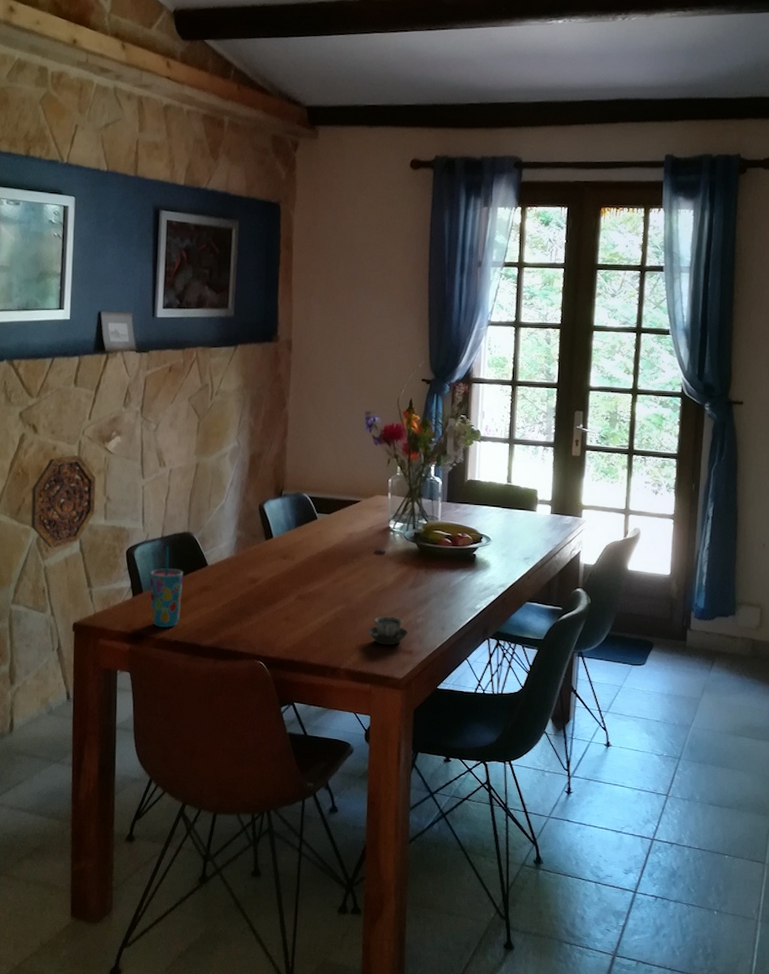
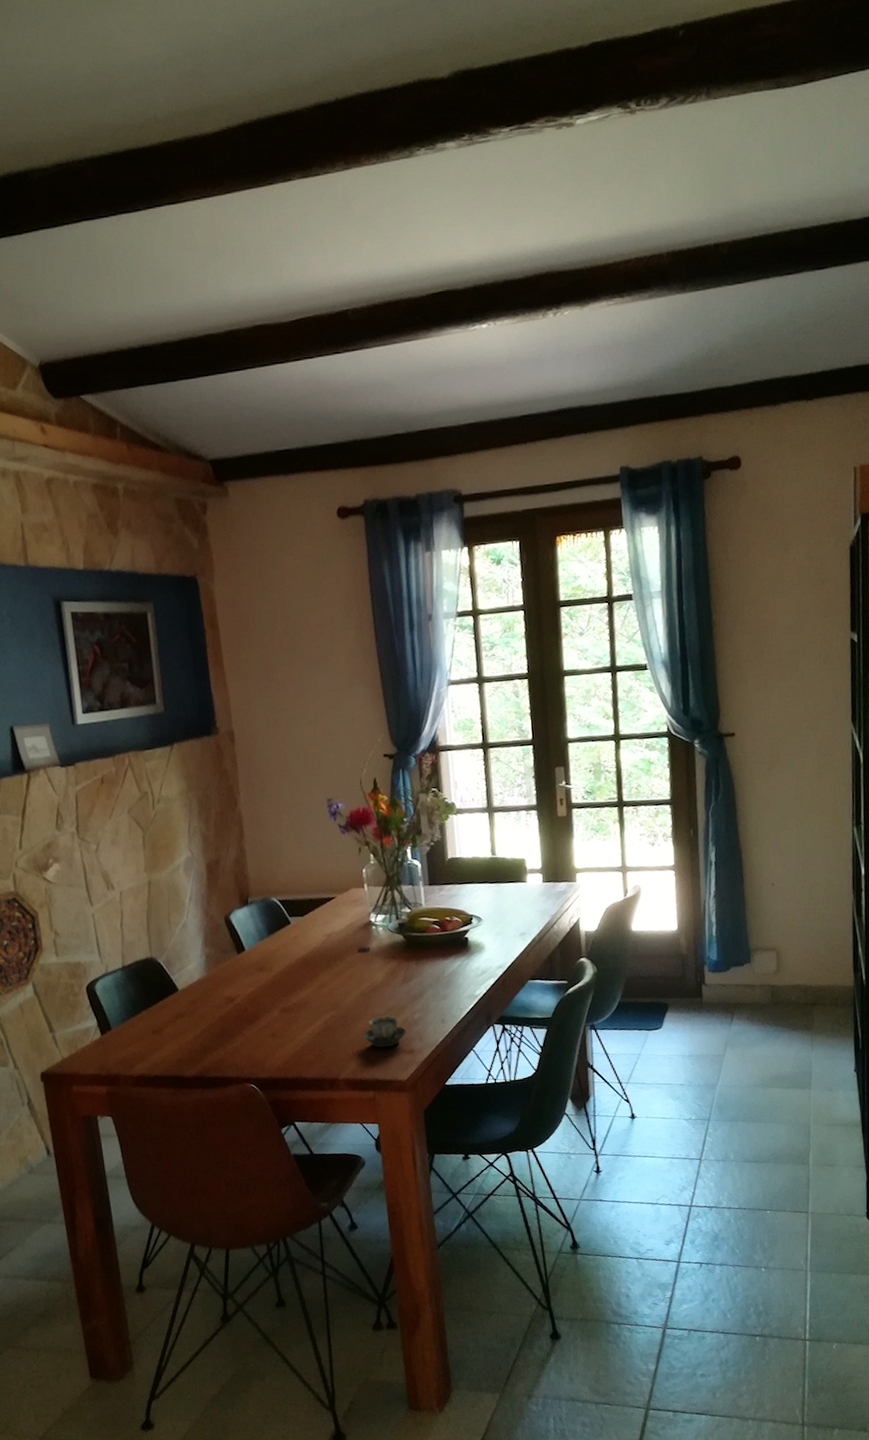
cup: present [149,546,184,628] -> none [116,975,157,1064]

